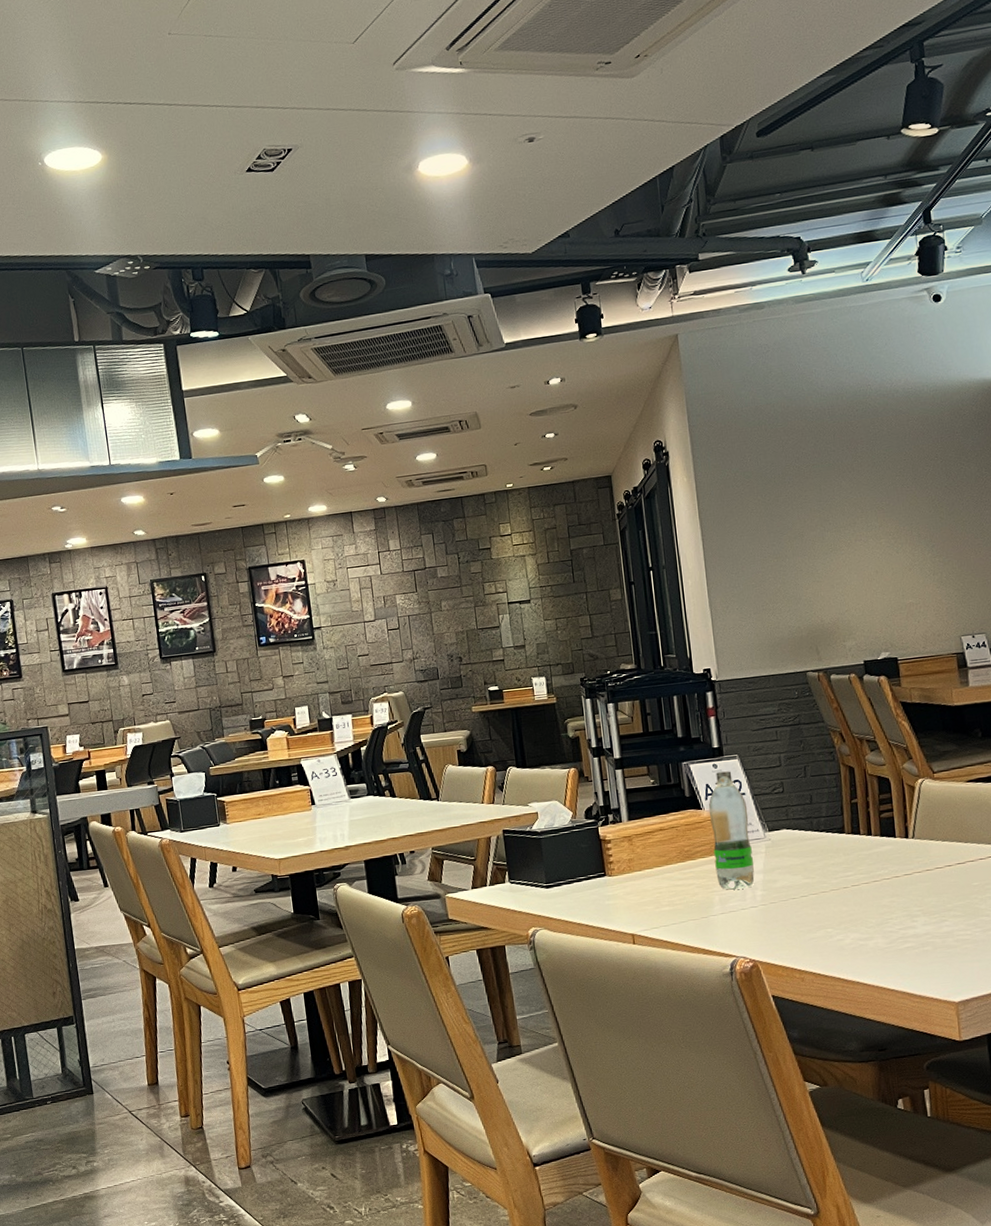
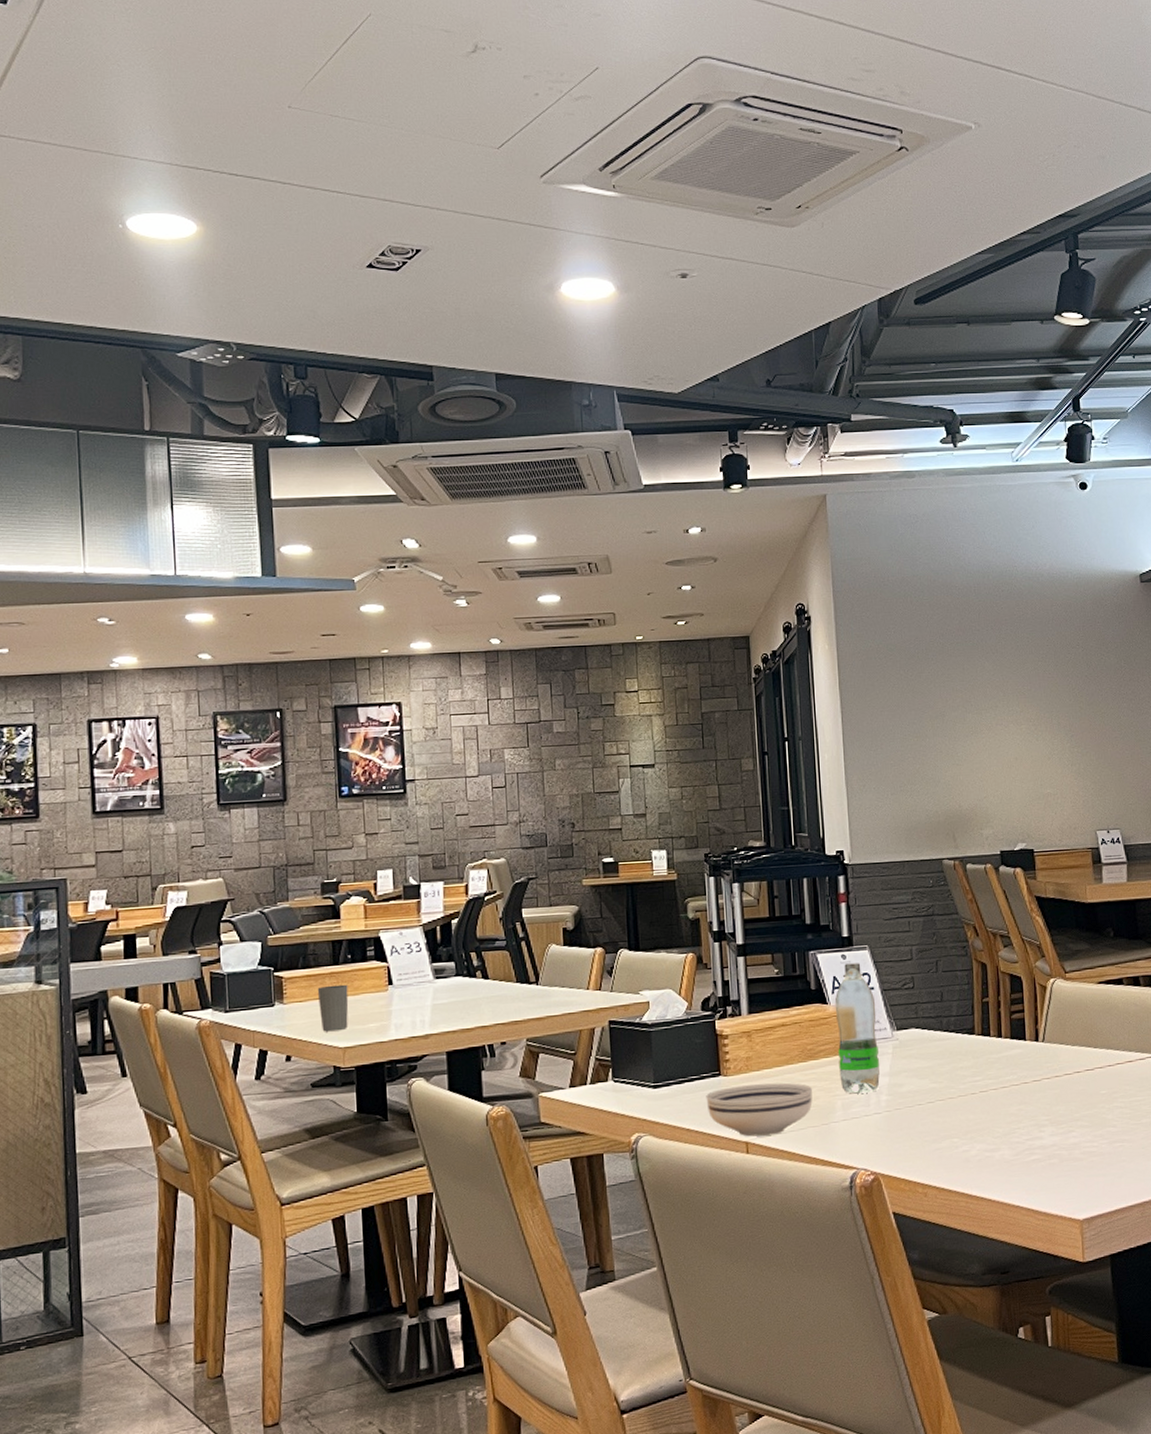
cup: none [253,805,281,846] -> present [317,984,349,1032]
bowl: none [593,881,692,929] -> present [706,1082,813,1137]

